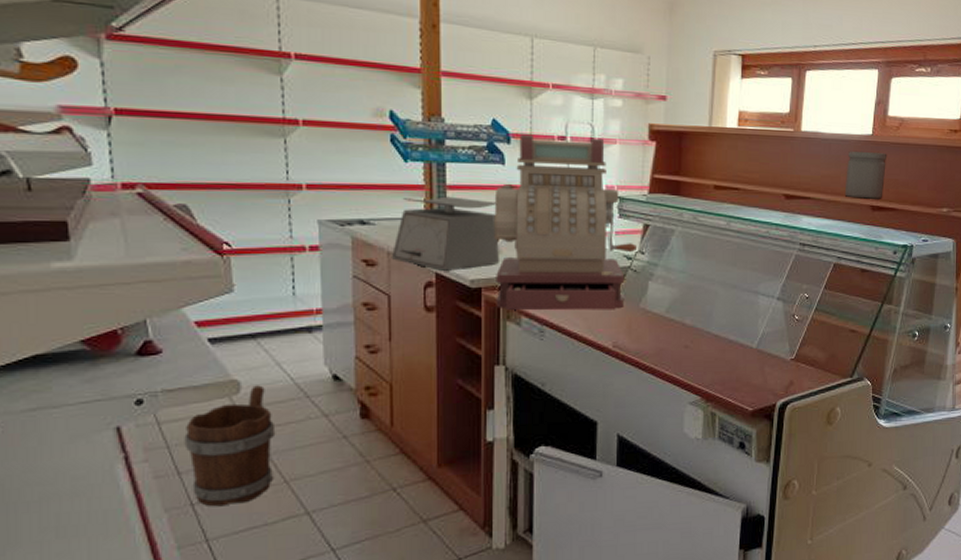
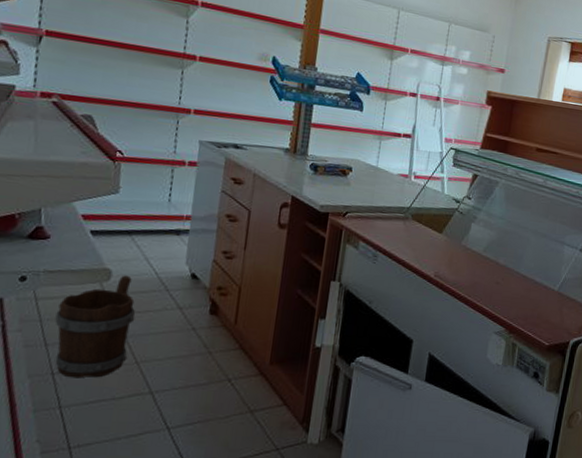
scale: present [391,196,499,271] -> none [256,130,351,196]
cash register: present [494,134,638,311] -> none [339,88,466,245]

